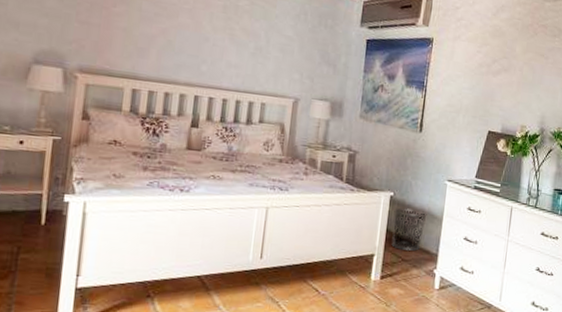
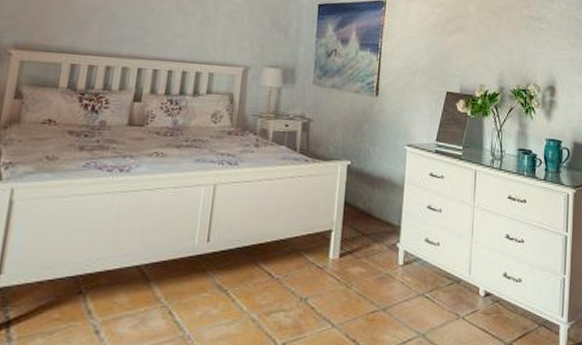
waste bin: present [391,207,427,251] -> none [350,177,387,224]

